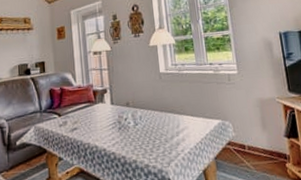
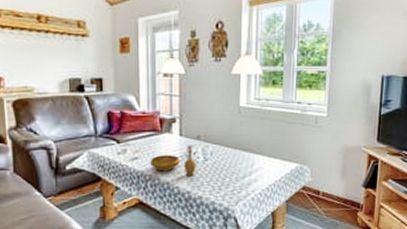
decorative bowl: none [87,111,128,141] -> present [150,145,195,175]

